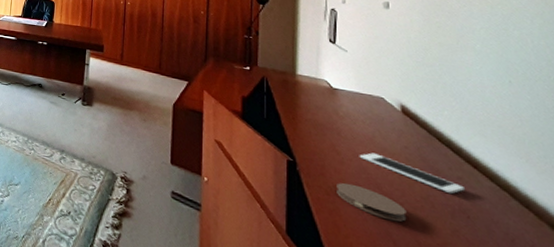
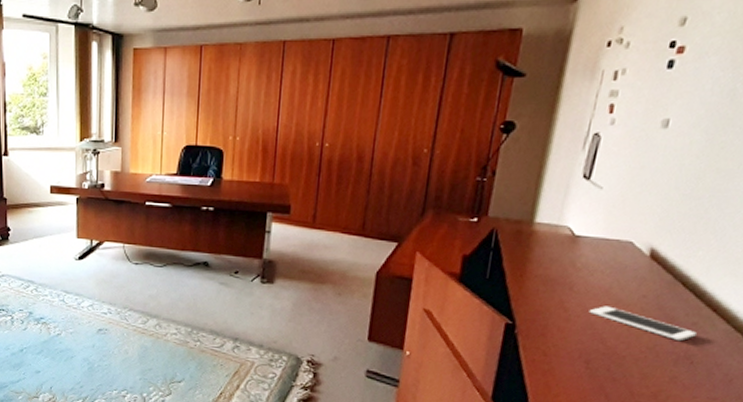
coaster: present [336,182,407,222] -> none [555,341,628,375]

